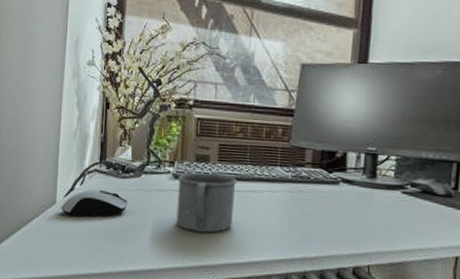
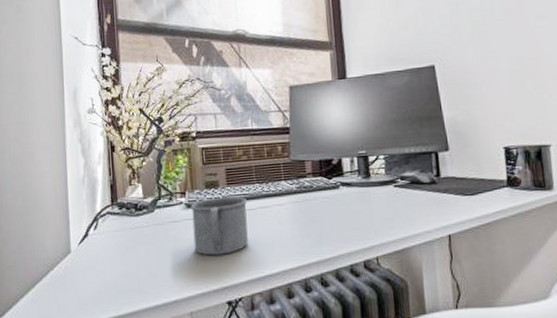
computer mouse: present [61,189,128,217] -> none [76,231,145,263]

